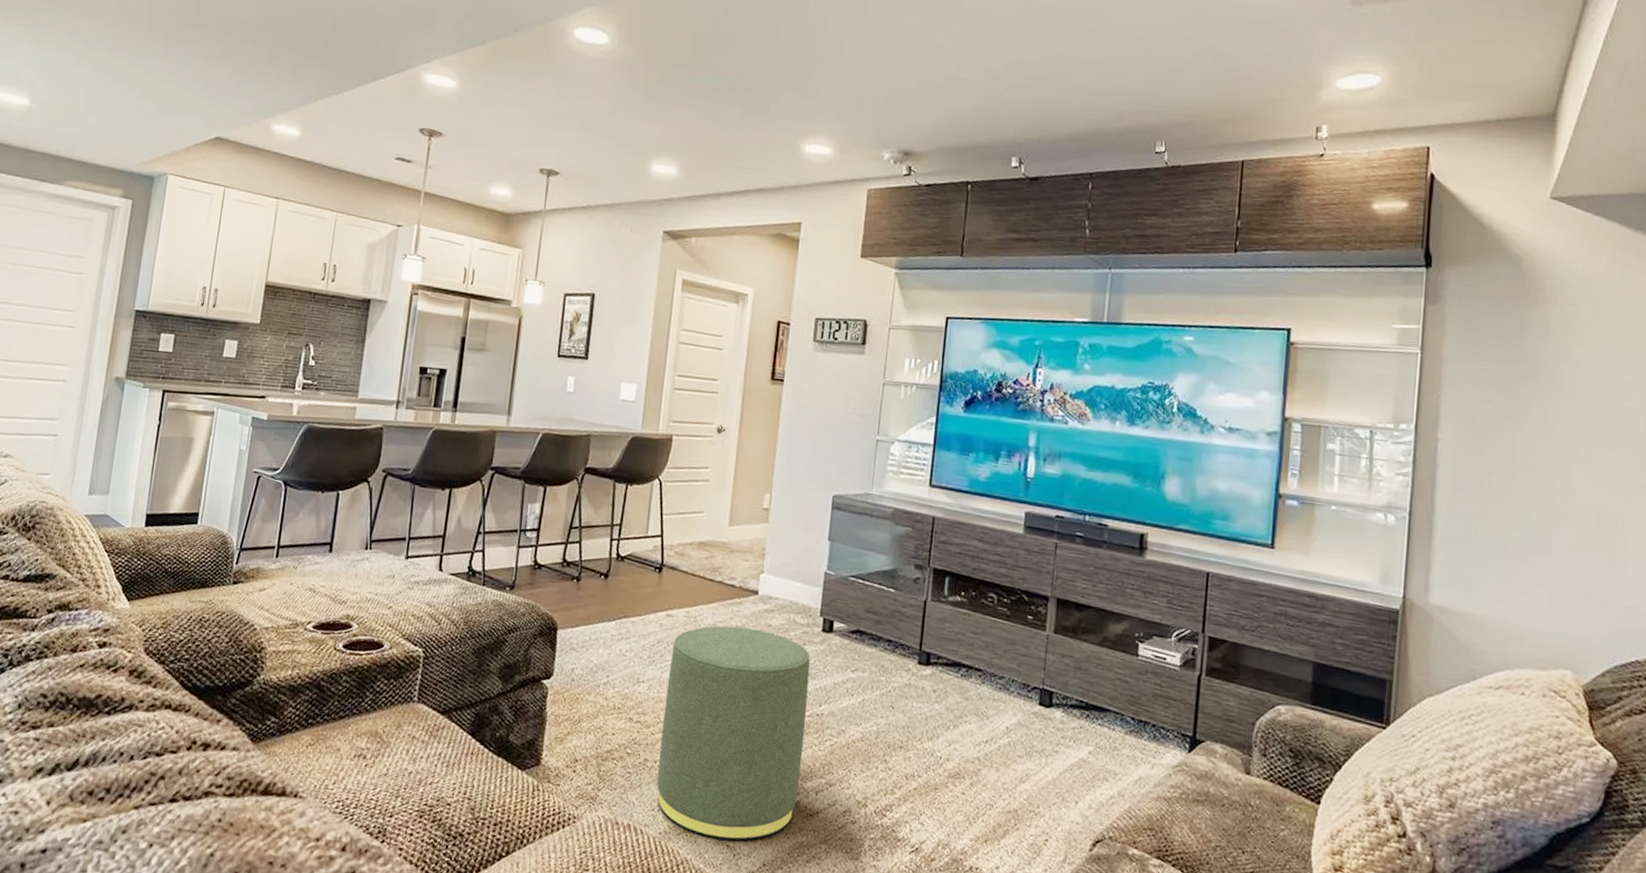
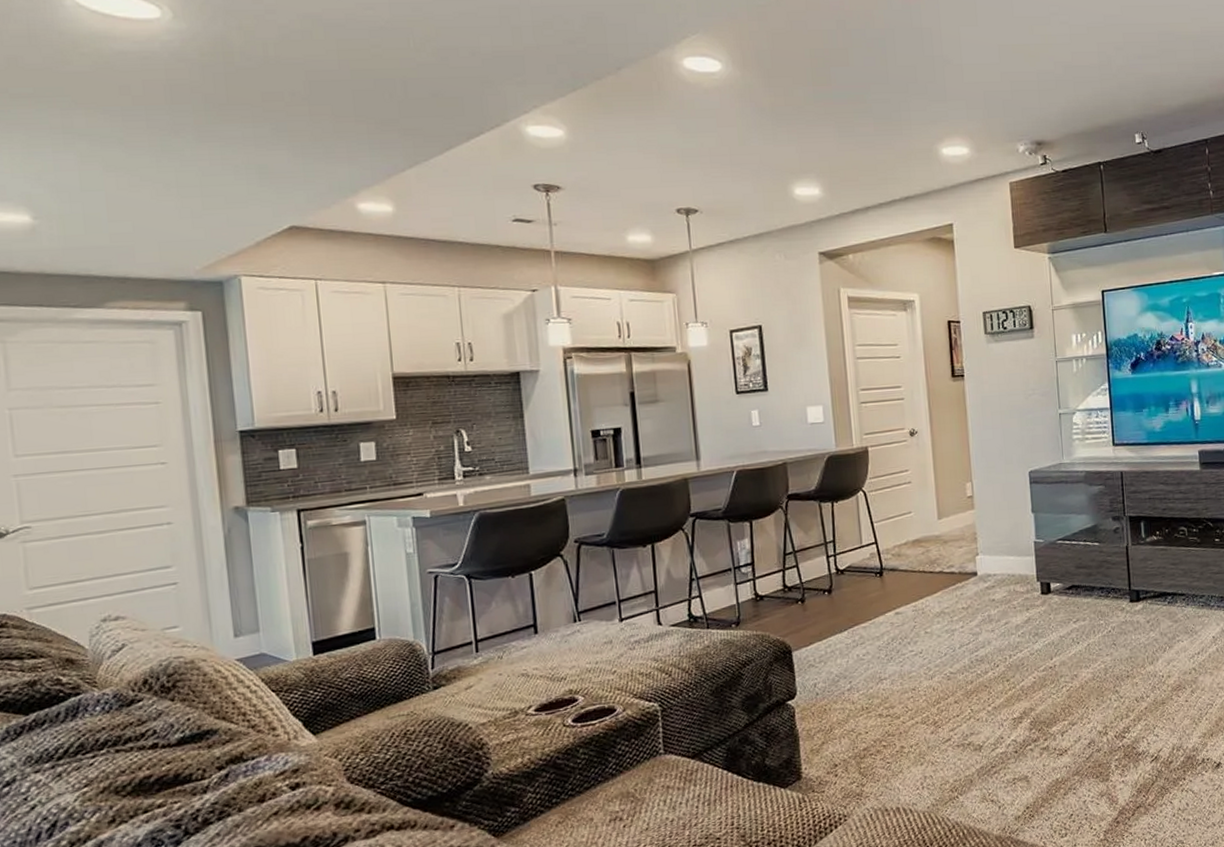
ottoman: present [657,626,810,841] -> none [907,606,1046,799]

